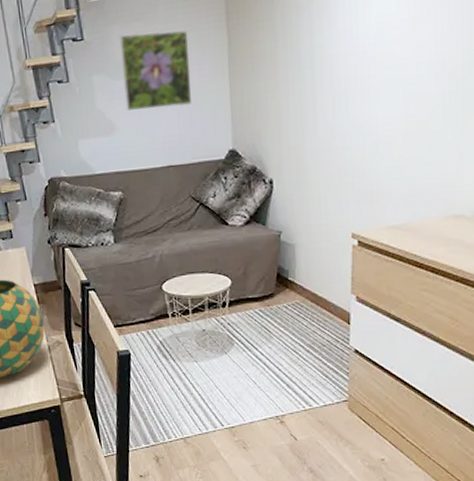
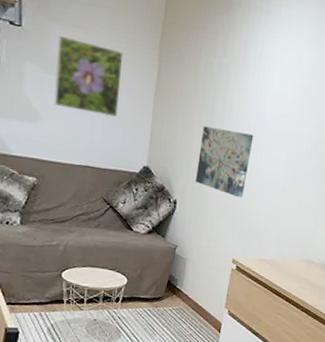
wall art: none [290,76,356,158] -> present [195,126,254,198]

